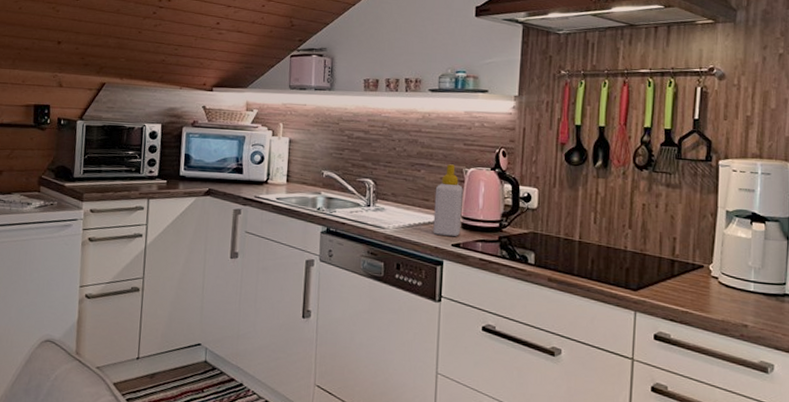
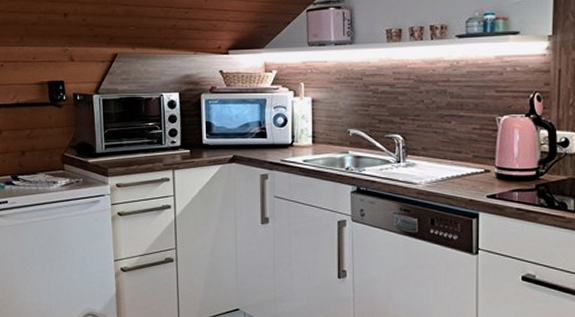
soap bottle: present [433,164,463,236] -> none [467,113,497,187]

